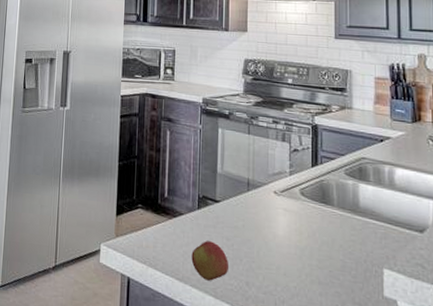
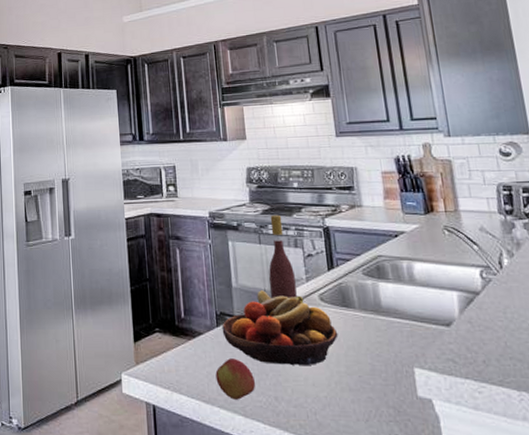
fruit bowl: none [203,179,314,256] -> present [222,290,338,365]
wine bottle: none [253,107,279,190] -> present [268,214,297,298]

